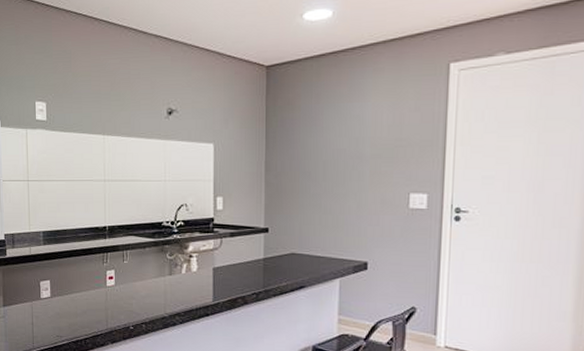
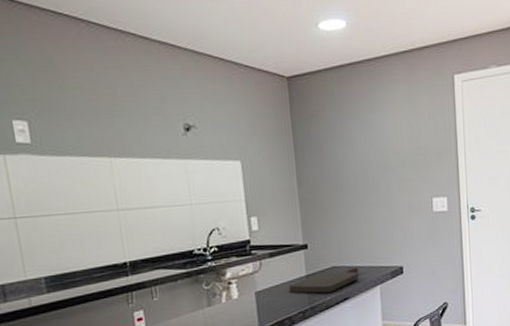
cutting board: none [245,256,319,278] -> present [288,267,359,294]

